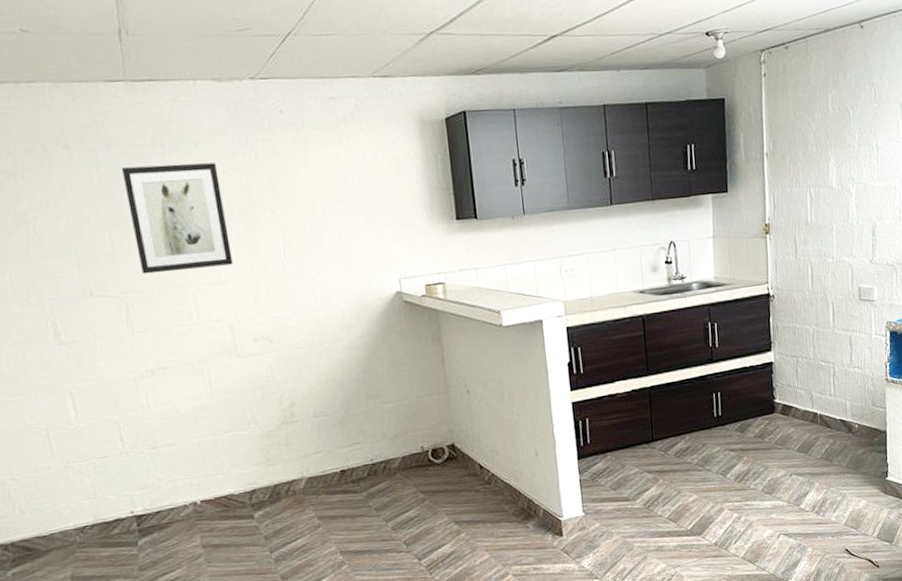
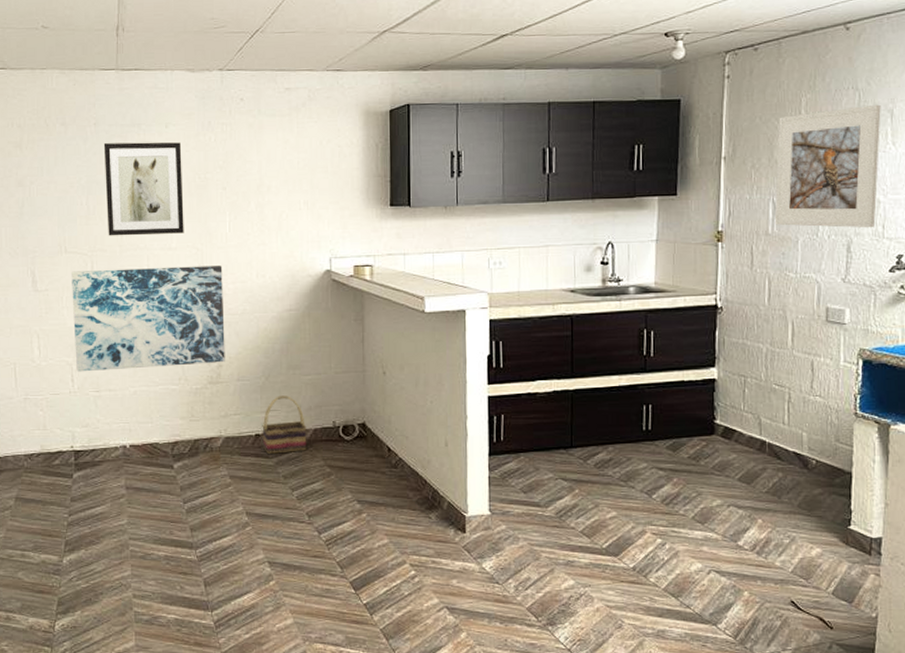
wall art: none [102,297,298,430] -> present [72,266,225,372]
basket: none [346,426,397,489] -> present [262,396,307,454]
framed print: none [810,98,893,215] -> present [774,104,881,228]

